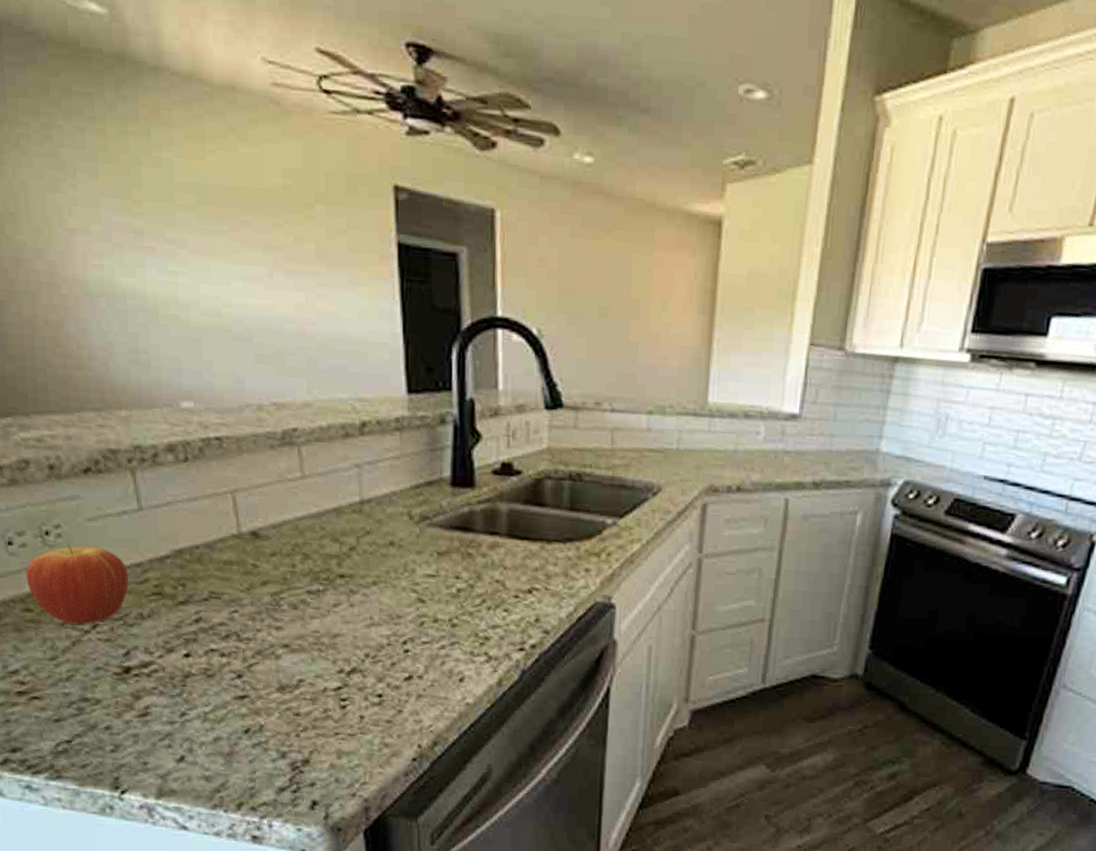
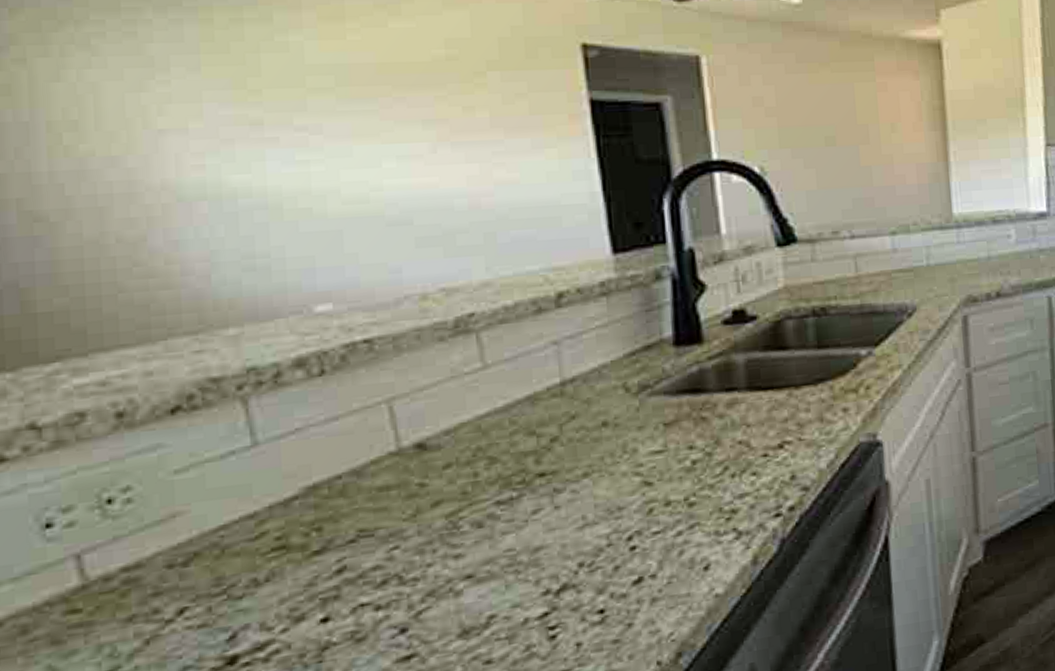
fruit: present [26,542,129,625] -> none [72,504,236,617]

